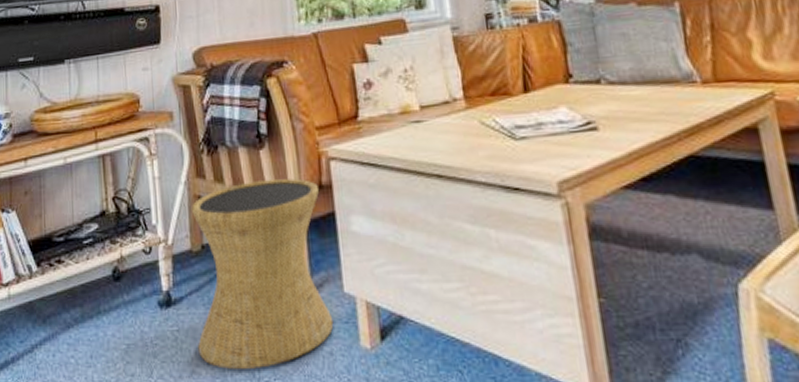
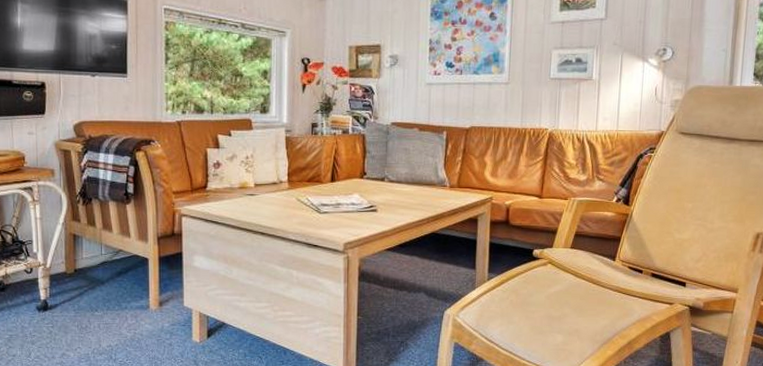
side table: present [191,178,334,369] -> none [67,227,174,353]

